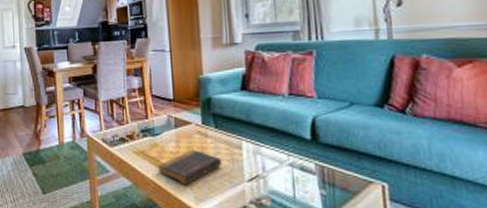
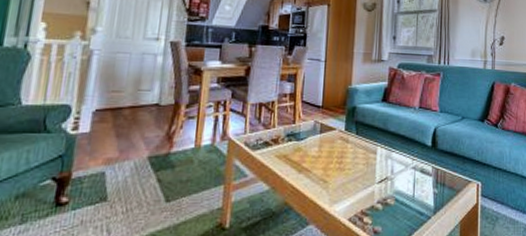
book: present [158,150,221,184] -> none [298,154,357,187]

